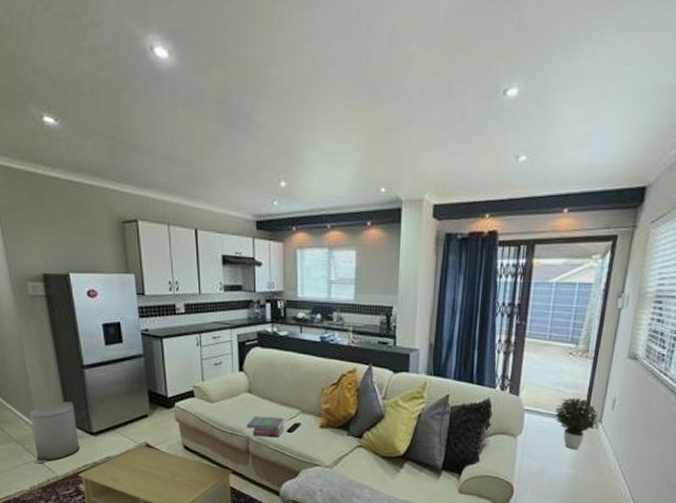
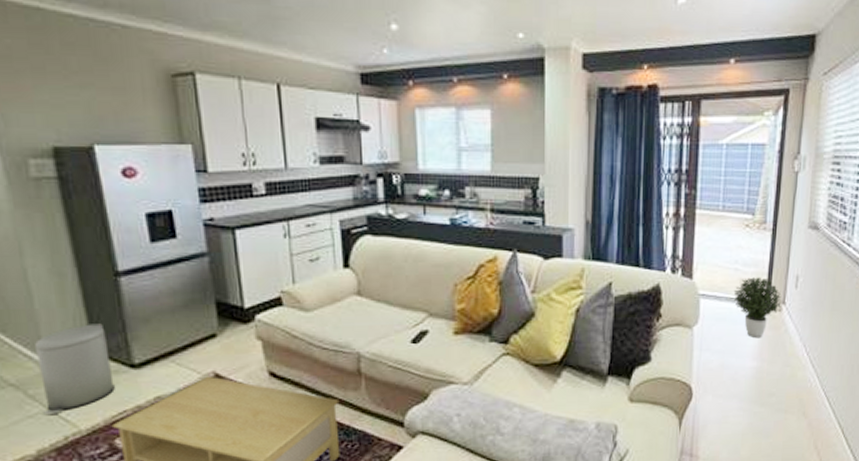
books: present [247,416,284,438] -> none [357,324,407,352]

